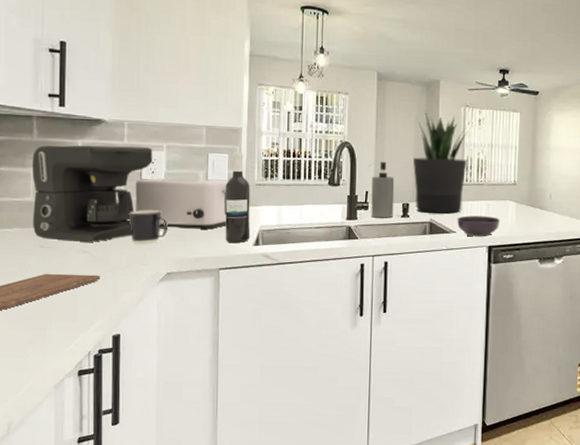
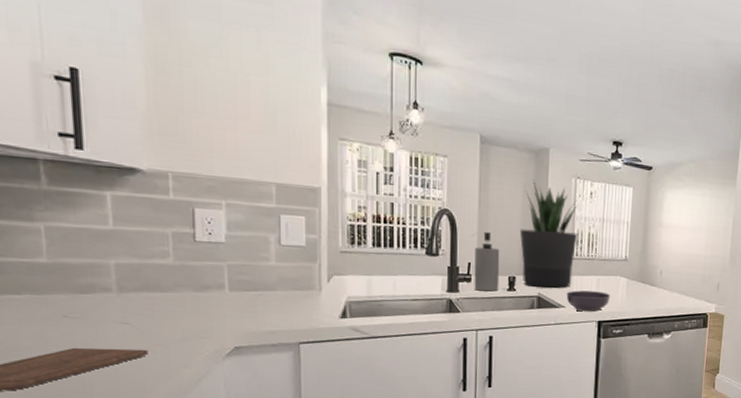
coffee maker: present [32,145,153,242] -> none [42,196,209,312]
mug: present [128,209,168,244] -> none [181,276,233,315]
toaster: present [135,177,229,230] -> none [187,240,307,300]
wine bottle: present [224,152,251,244] -> none [302,215,336,316]

